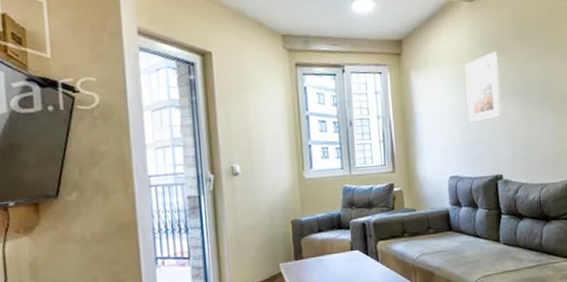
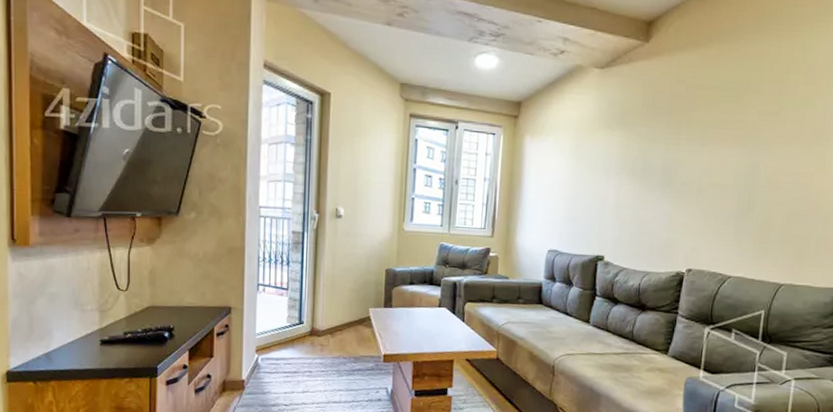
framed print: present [464,51,501,124] -> none [578,125,621,199]

